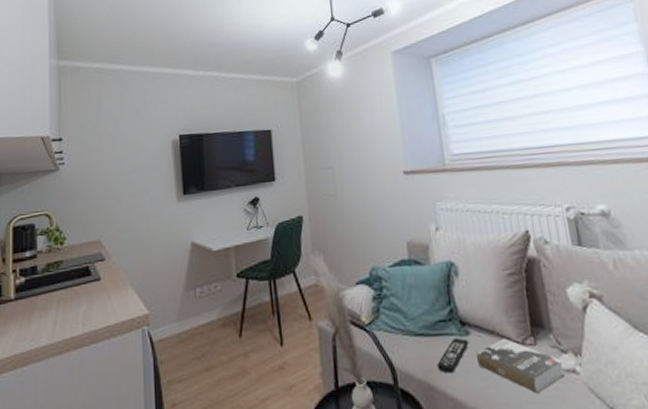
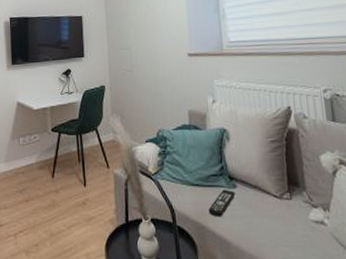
book: present [476,338,565,393] -> none [240,192,315,238]

